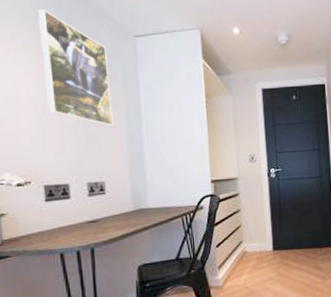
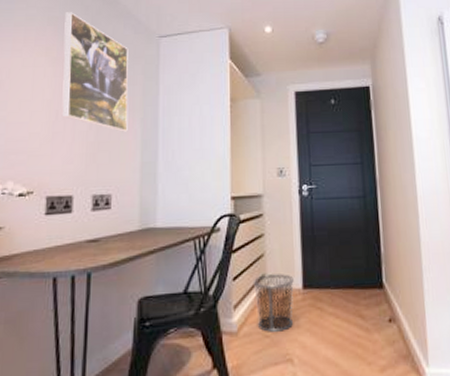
waste bin: none [233,240,266,285] -> present [253,274,294,332]

